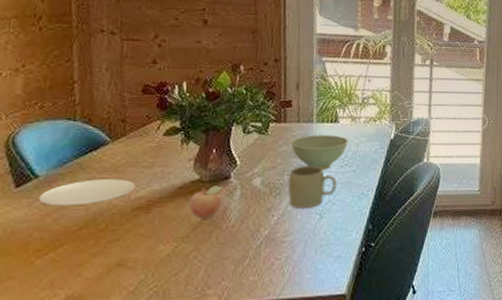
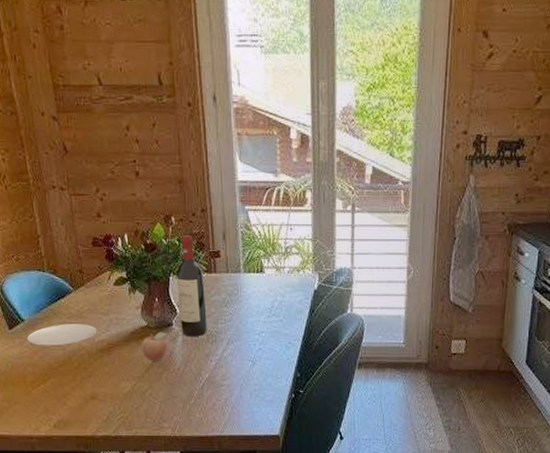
wine bottle: none [239,84,272,191] -> present [177,235,207,337]
mug: present [288,166,337,208] -> none [222,315,266,355]
bowl: present [290,135,348,170] -> none [221,285,274,319]

